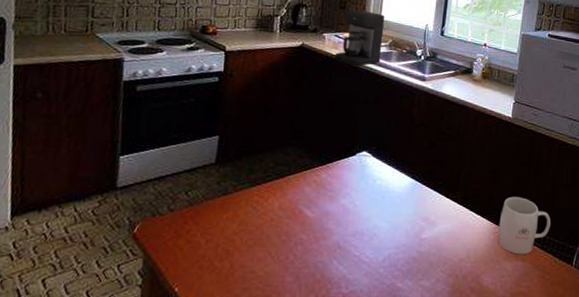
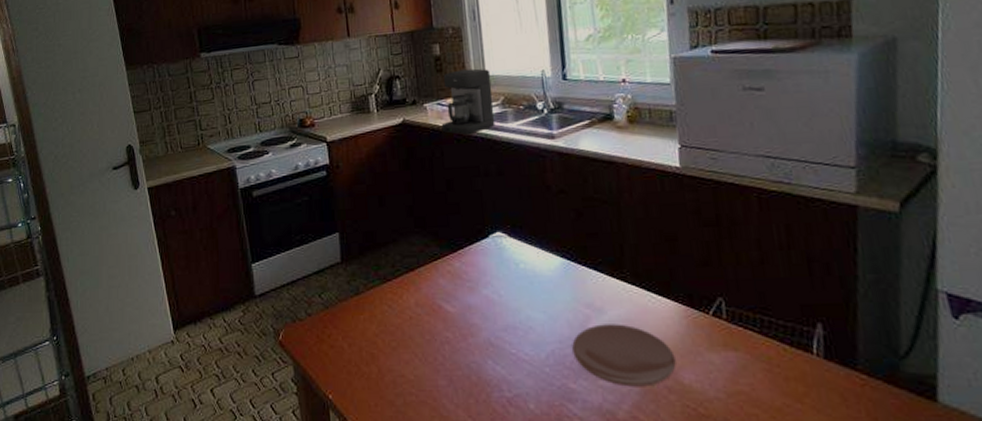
plate: none [405,235,481,287] -> present [572,324,676,387]
mug: present [498,196,551,255] -> none [689,268,768,343]

